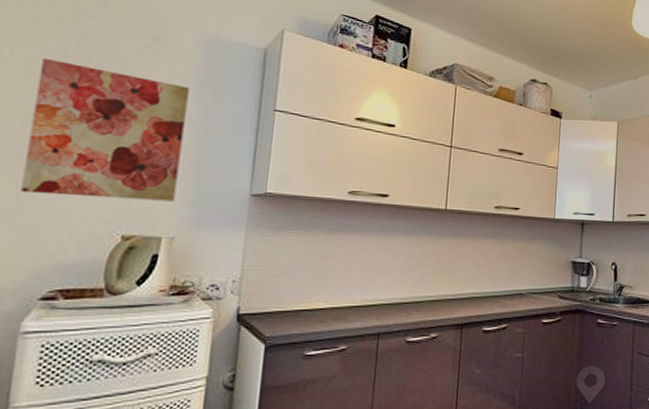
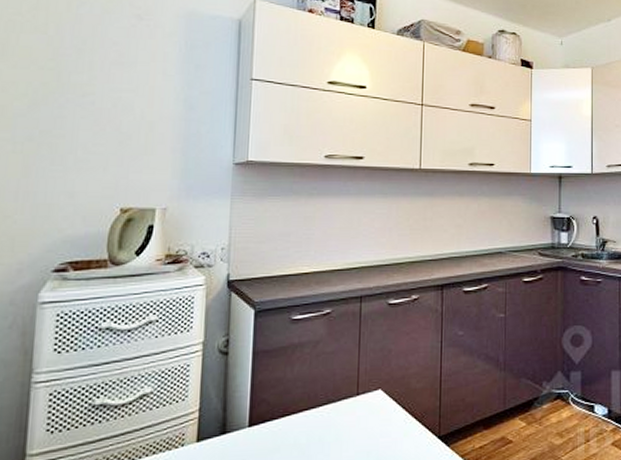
wall art: present [21,57,190,202] -> none [32,44,173,174]

